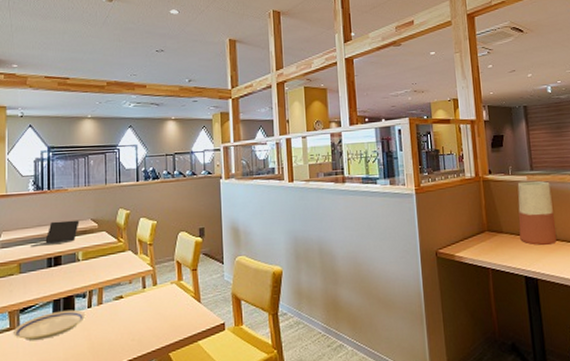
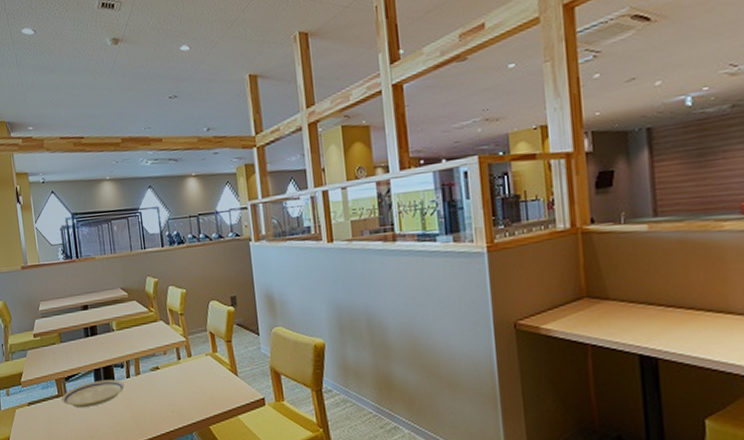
laptop: present [31,220,80,246] -> none [67,289,110,316]
vase: present [517,181,557,245] -> none [632,230,691,315]

